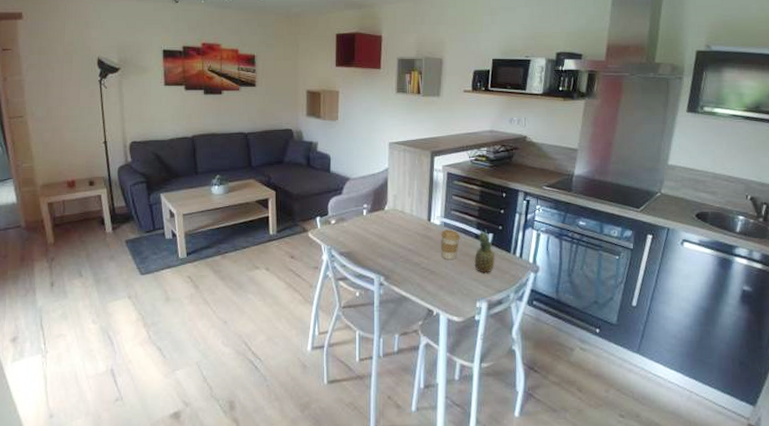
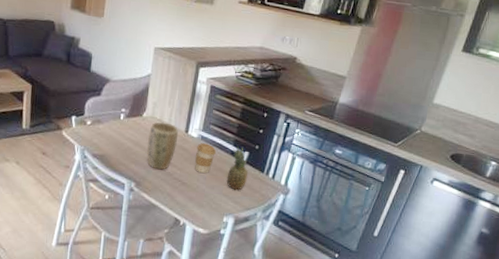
plant pot: none [392,213,422,261] -> present [147,122,179,170]

